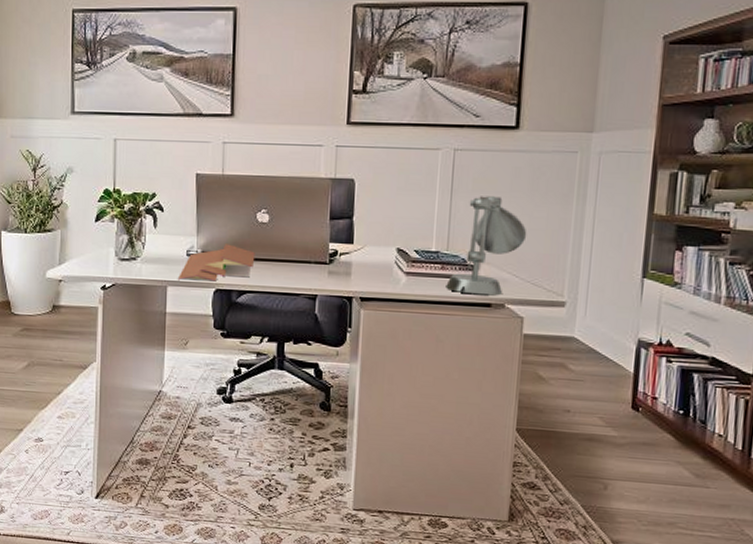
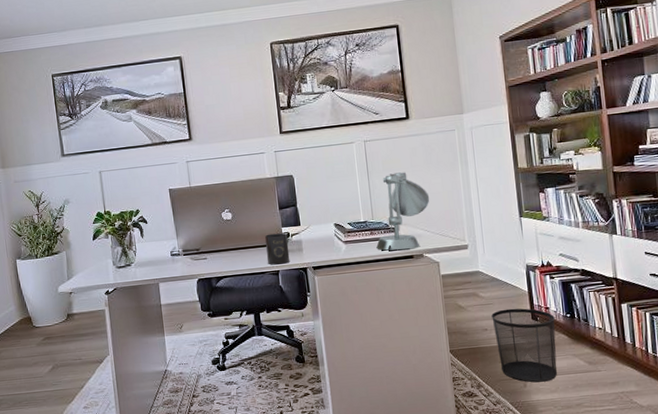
papers: present [177,244,255,282] -> none [166,241,226,276]
mug: none [304,248,335,288] -> present [264,232,290,265]
waste bin: none [578,389,662,488] -> present [491,308,557,383]

